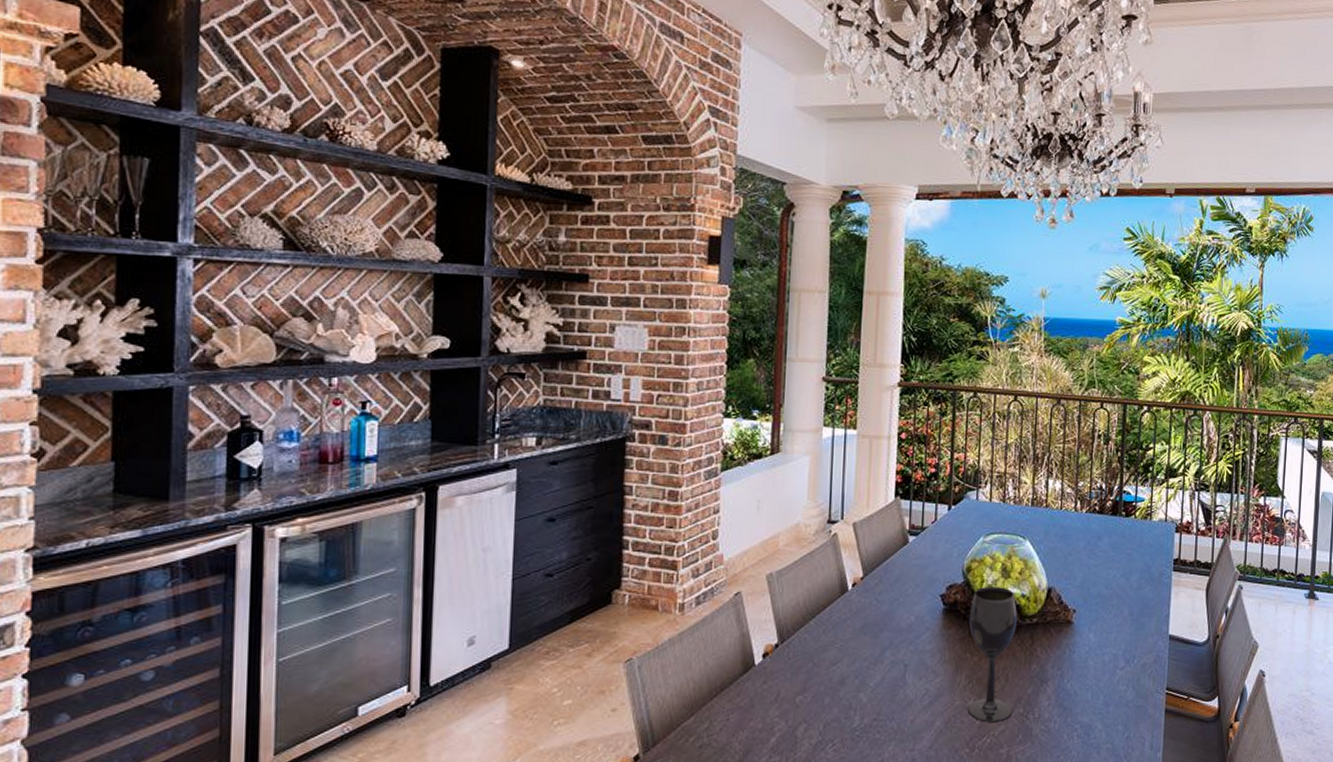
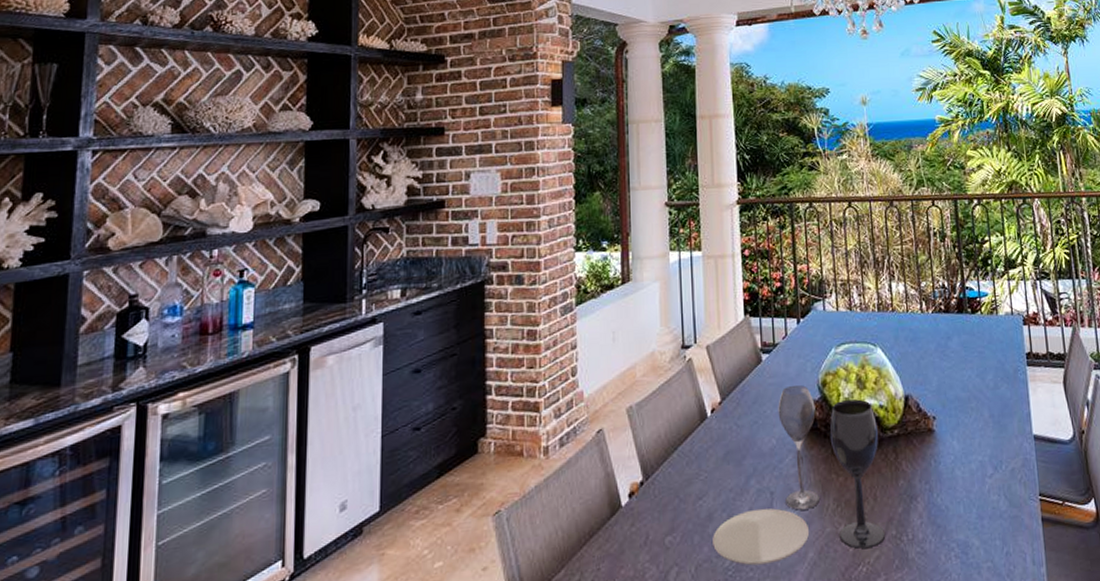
plate: none [843,678,939,729] -> present [713,508,810,566]
wineglass: none [918,568,958,683] -> present [778,385,820,510]

